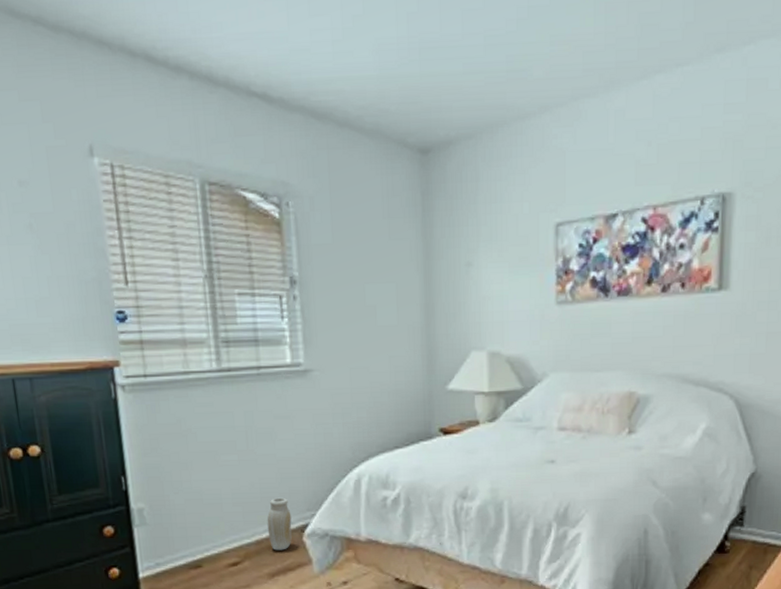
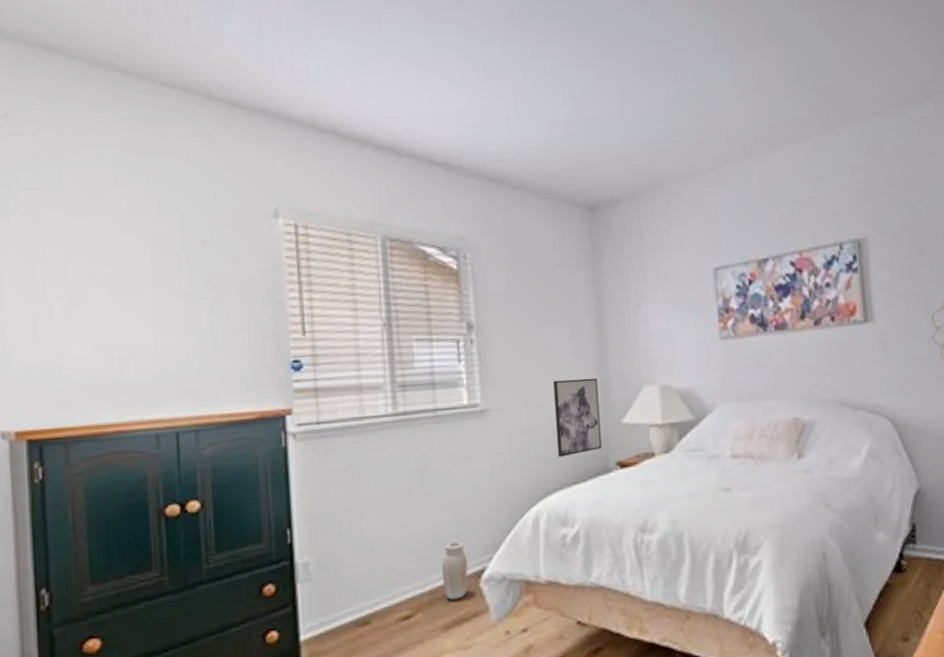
wall art: none [378,341,426,421] -> present [553,378,602,457]

